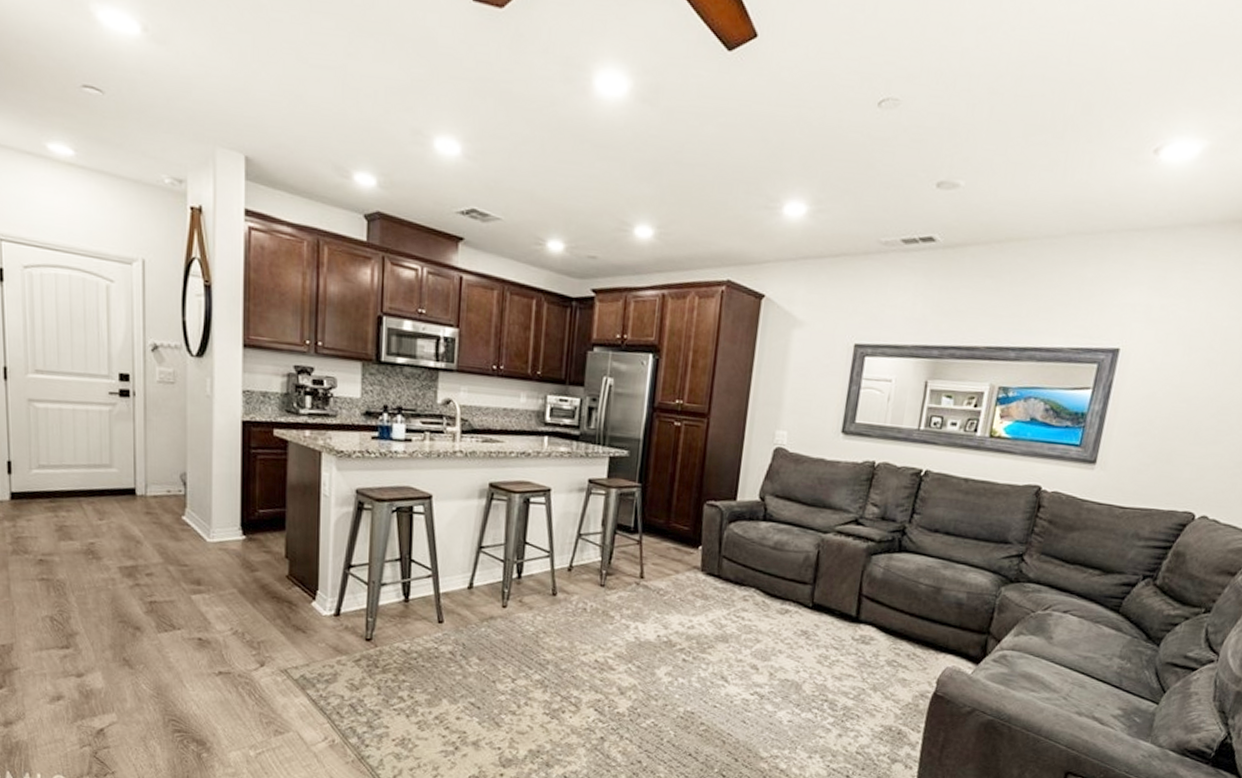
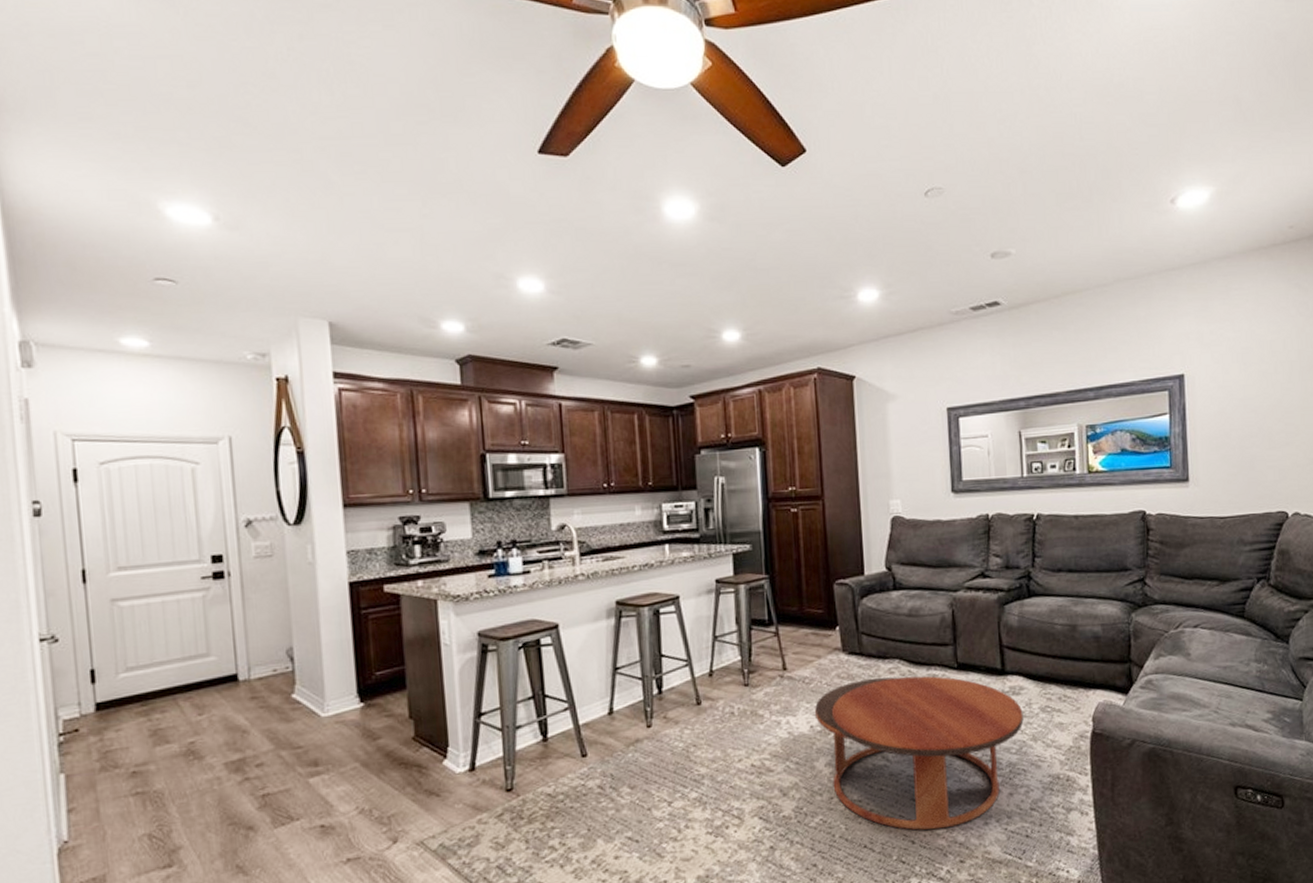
coffee table: none [663,601,869,754] -> present [814,676,1024,830]

